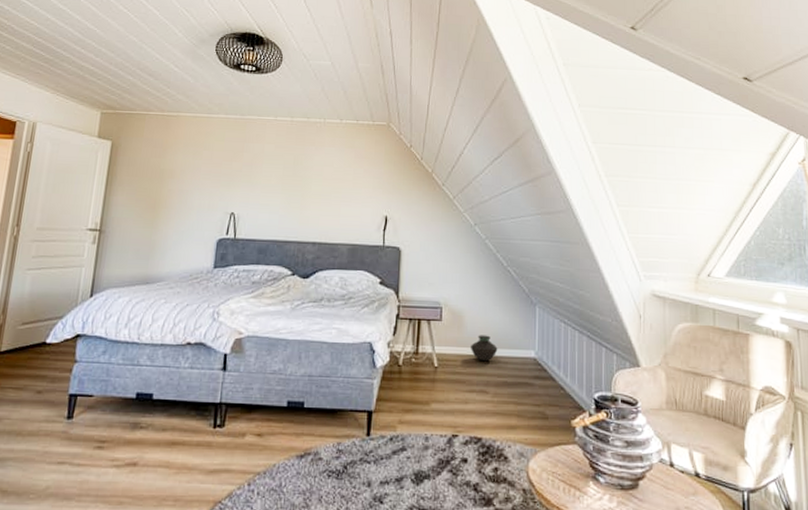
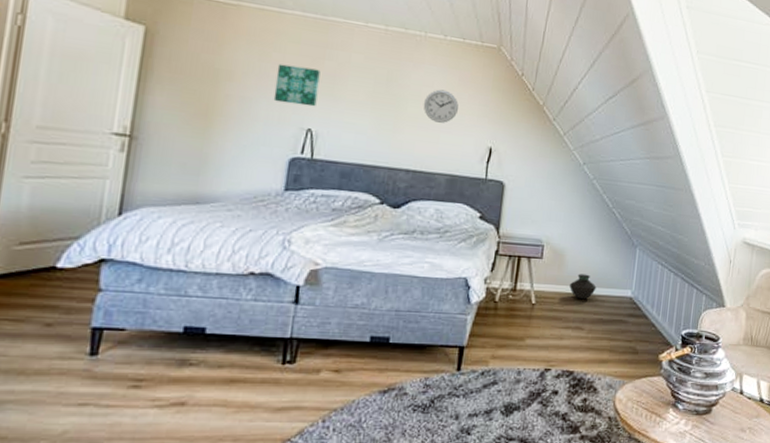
wall art: none [204,160,240,193] -> present [273,64,321,107]
wall clock: none [325,167,355,197] -> present [423,89,458,123]

